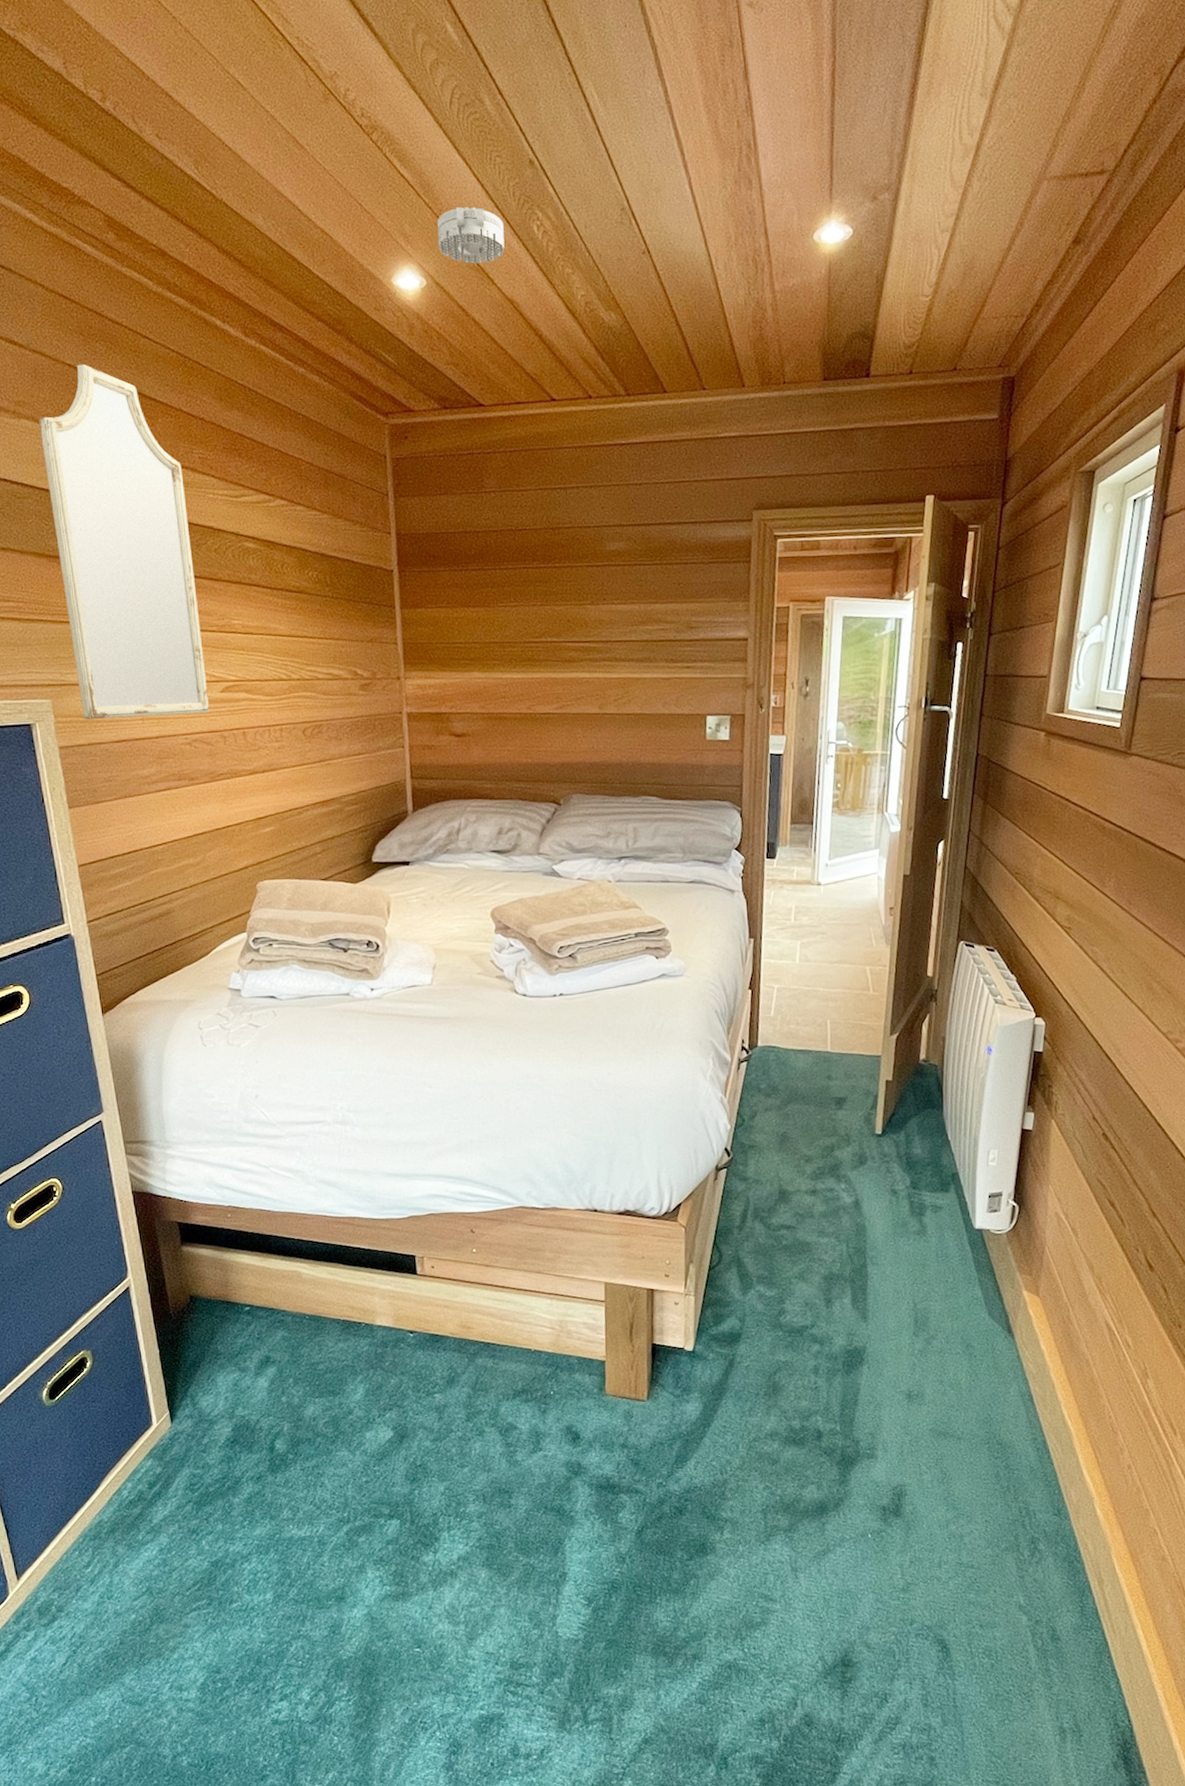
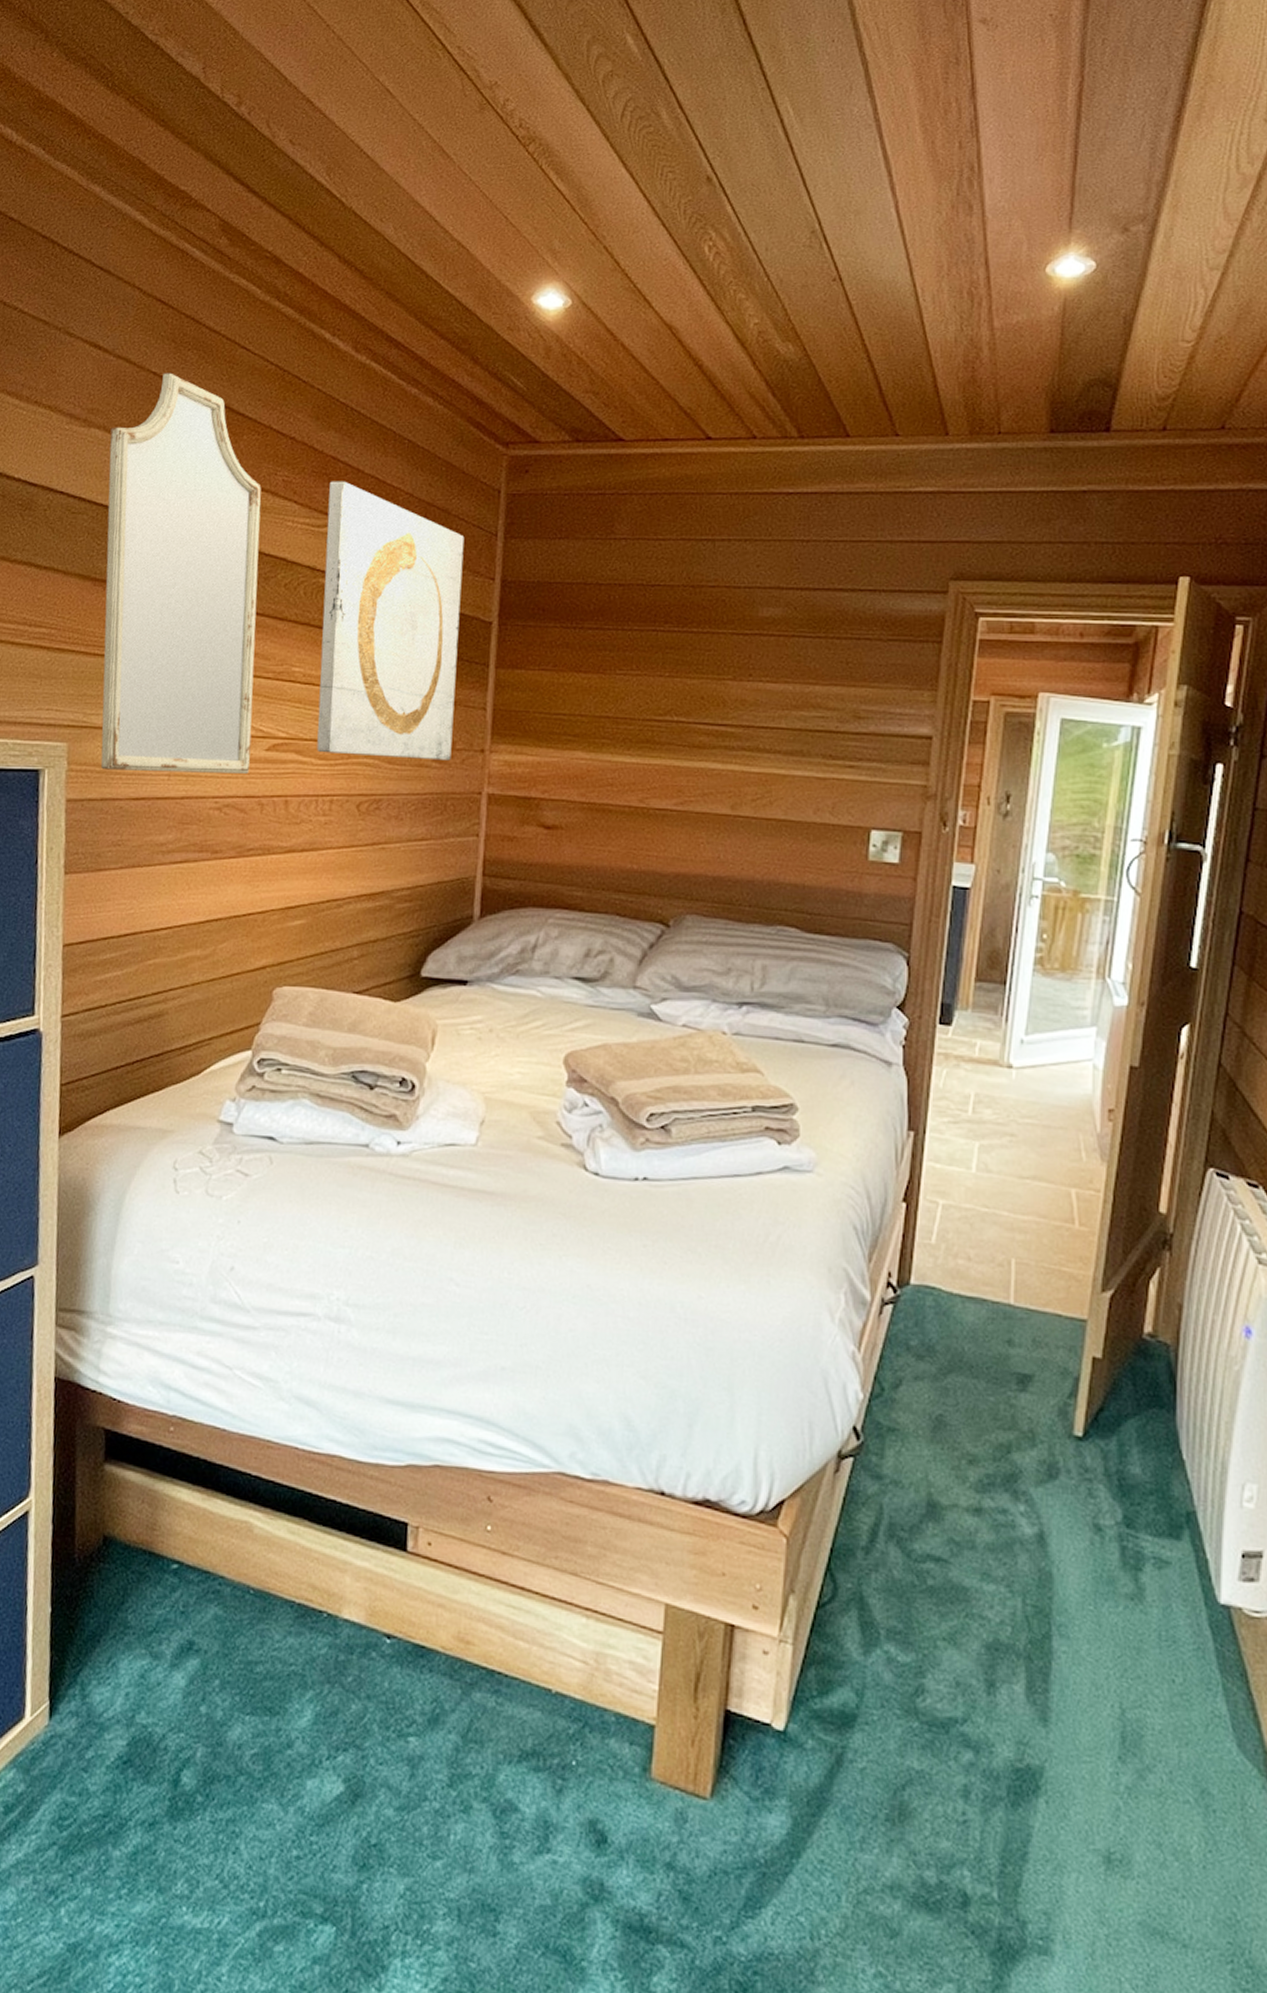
wall art: none [240,455,374,691] -> present [316,481,465,761]
smoke detector: present [437,206,505,264] -> none [590,223,669,284]

